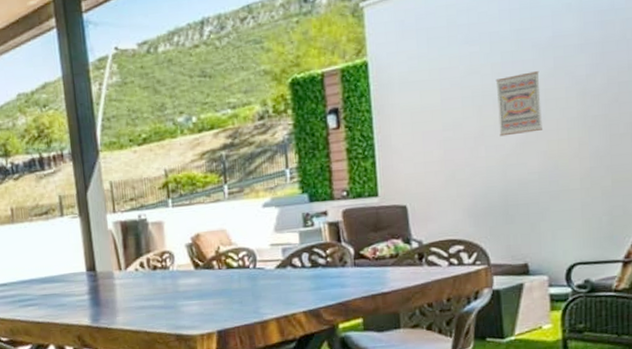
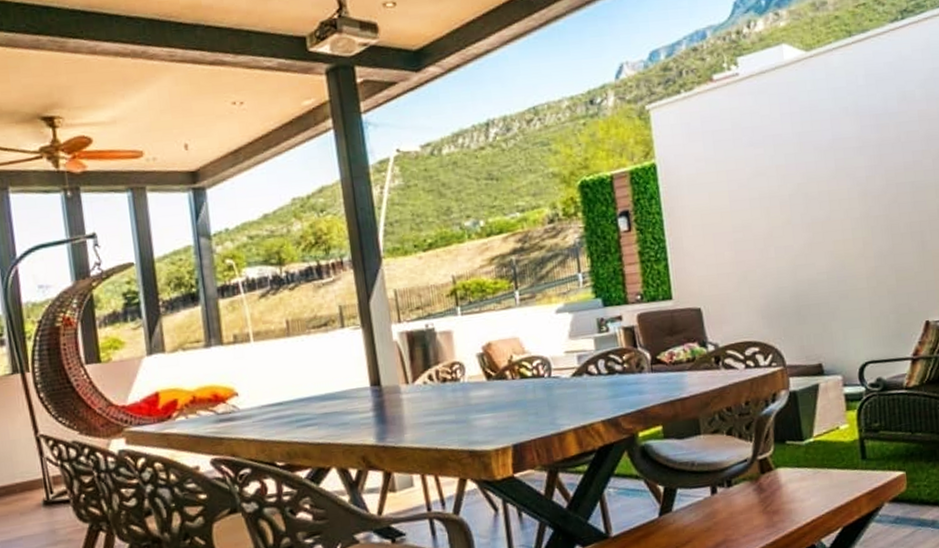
wall art: present [495,71,542,137] -> none [781,173,828,238]

